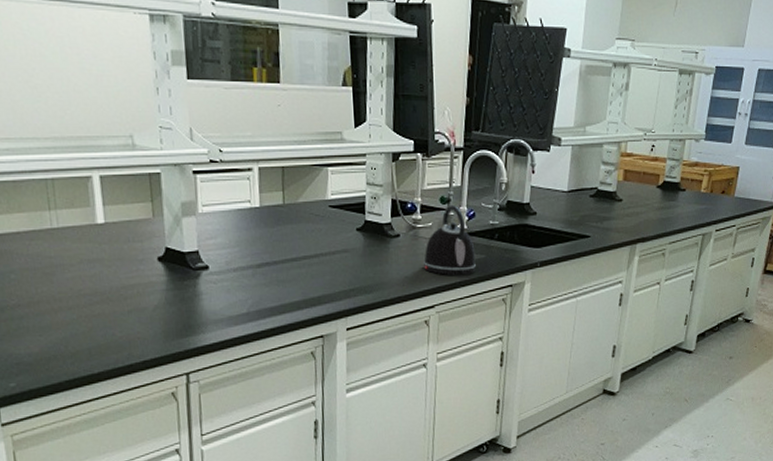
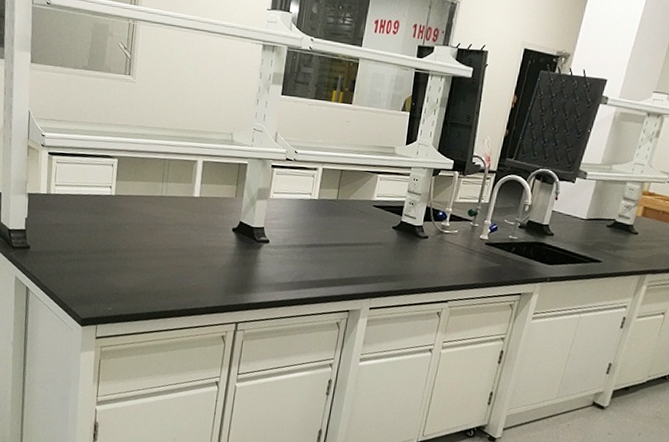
kettle: present [422,204,476,276] -> none [444,217,493,279]

